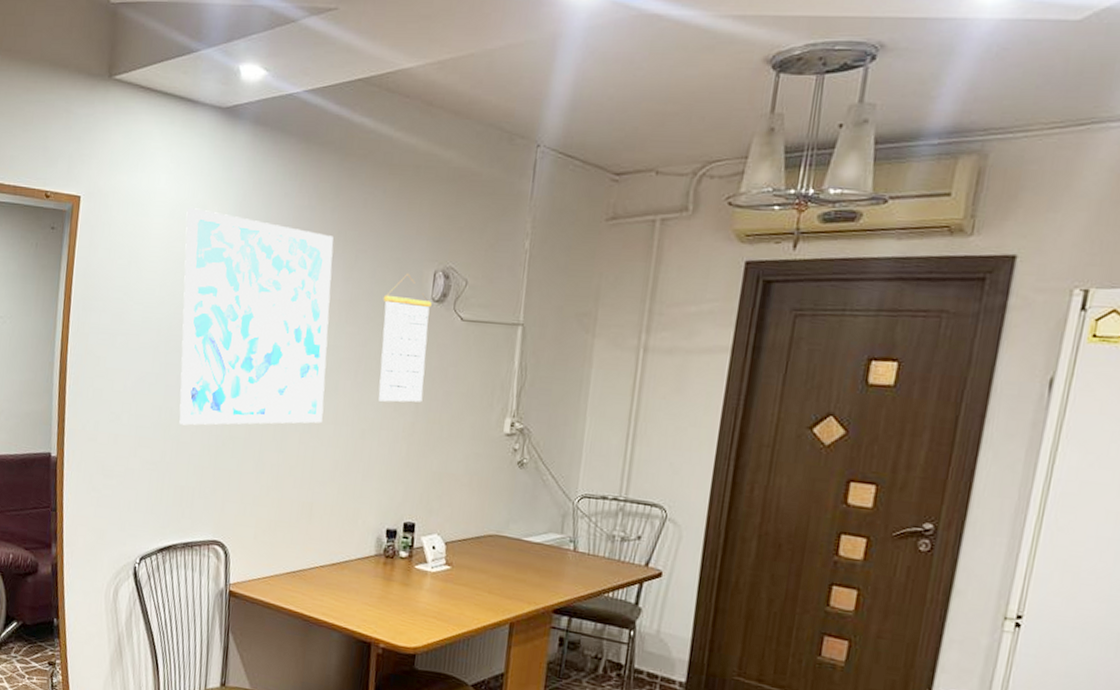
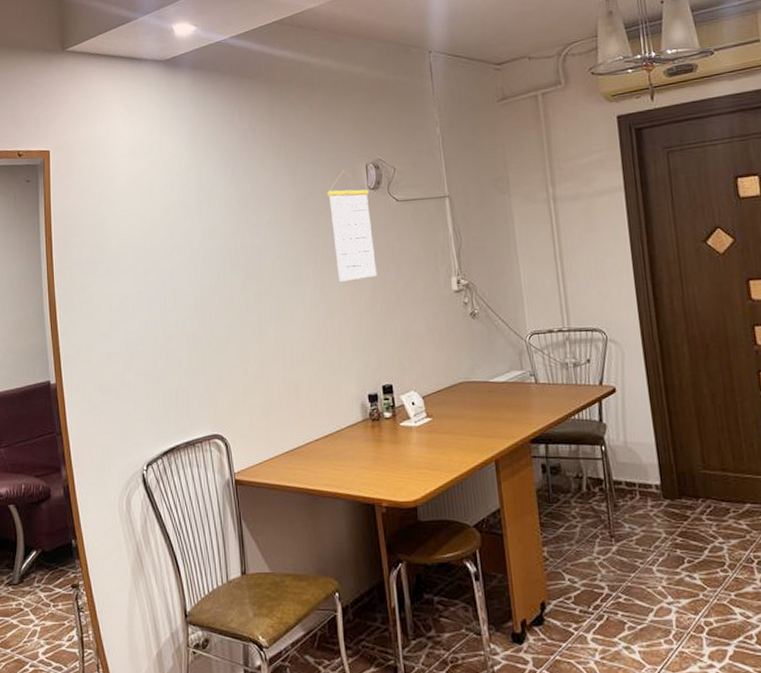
wall art: present [179,208,334,426] -> none [145,145,293,334]

